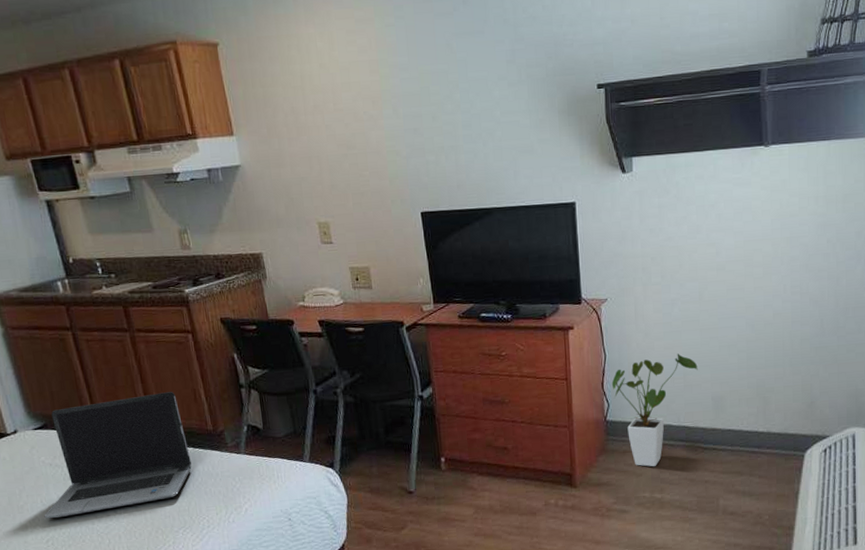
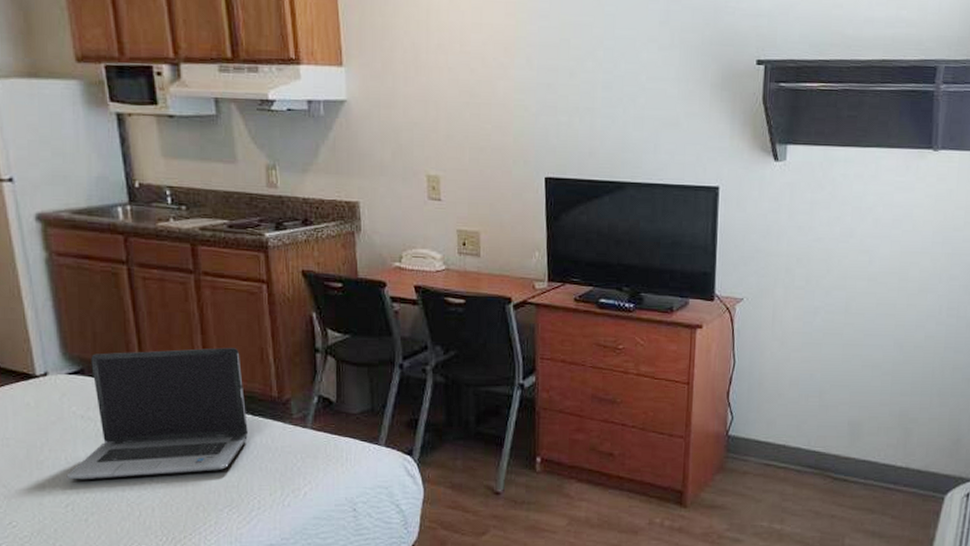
house plant: present [611,353,698,467] -> none [738,368,836,492]

